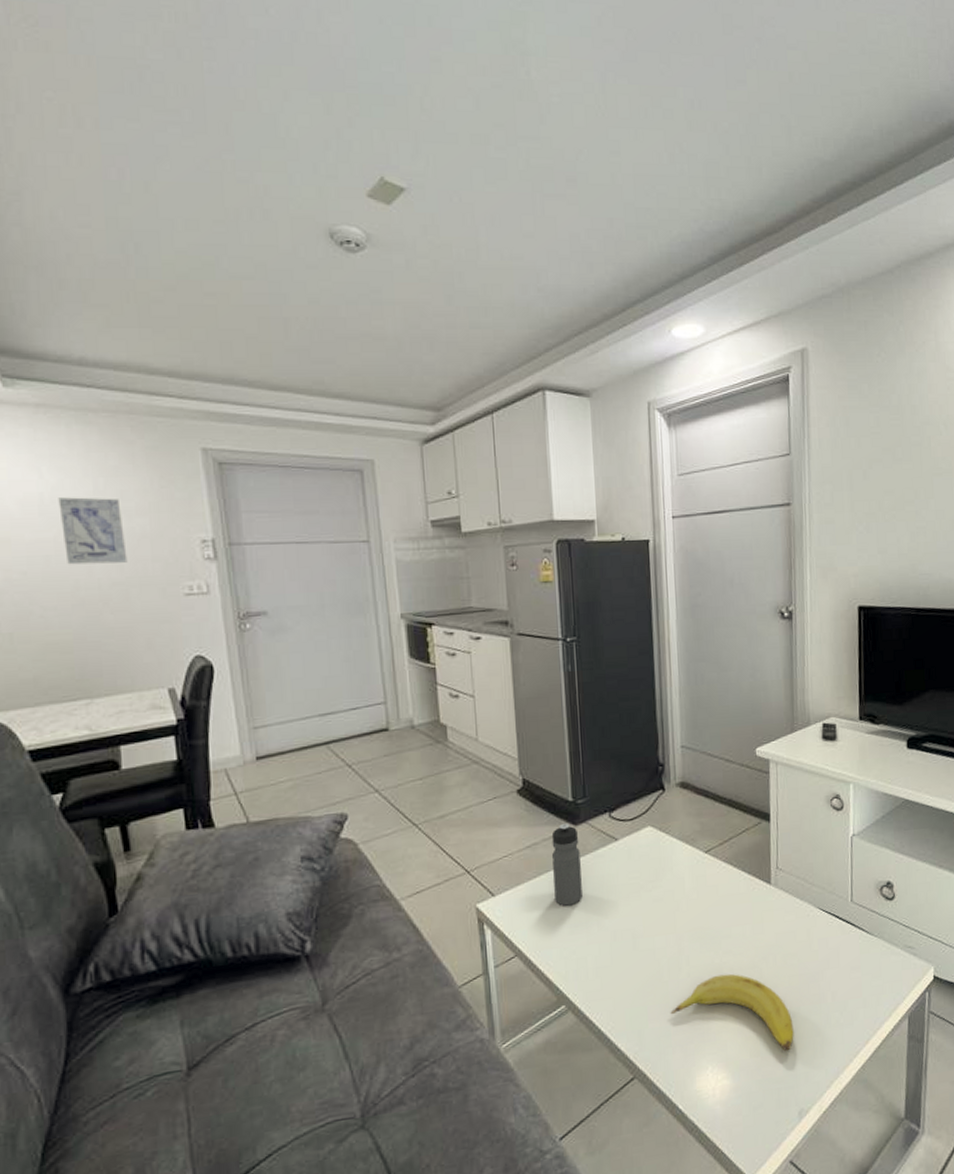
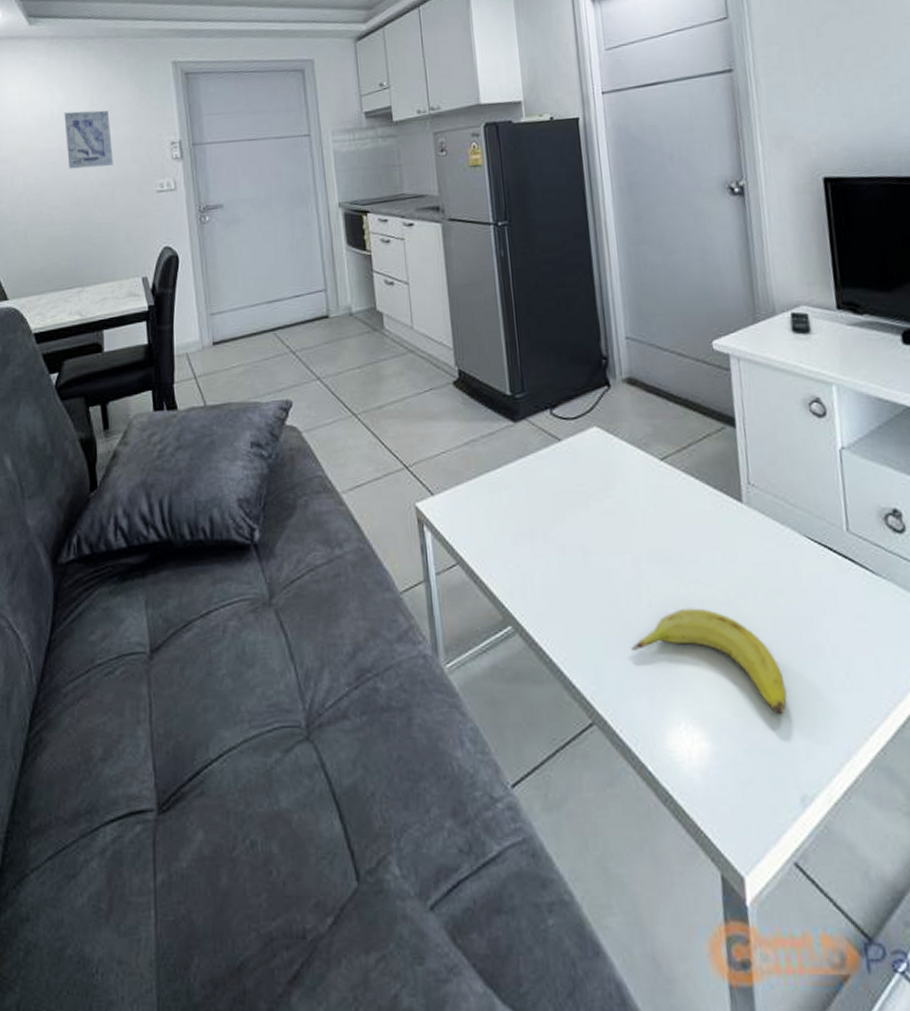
water bottle: present [551,824,583,906] -> none [490,420,526,512]

